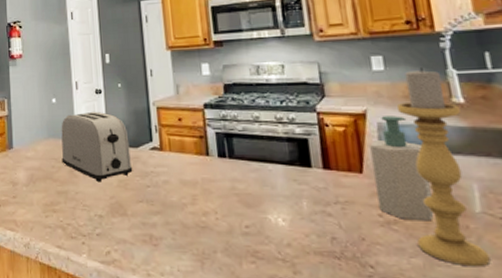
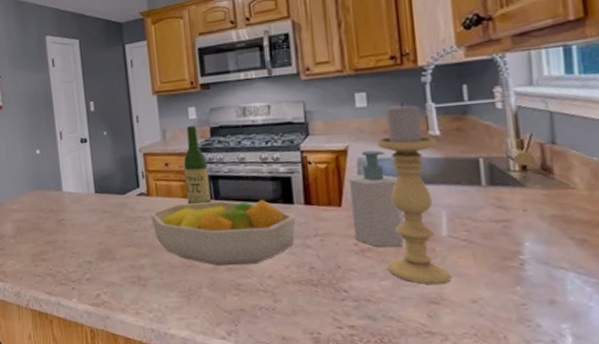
toaster: present [61,111,133,183] -> none [46,160,121,230]
fruit bowl: none [163,160,315,230] -> present [150,199,296,266]
wine bottle: none [197,82,225,162] -> present [183,126,211,205]

